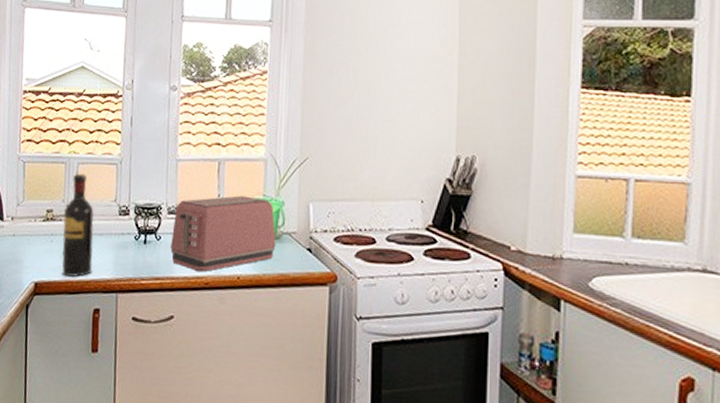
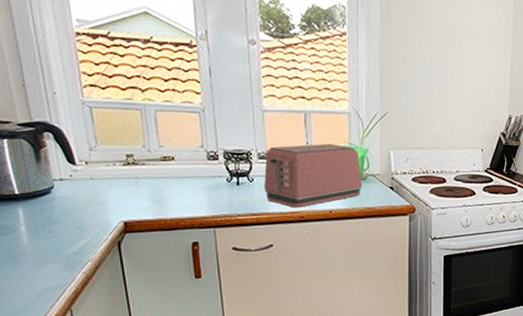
wine bottle: present [62,173,94,278] -> none [146,120,185,216]

